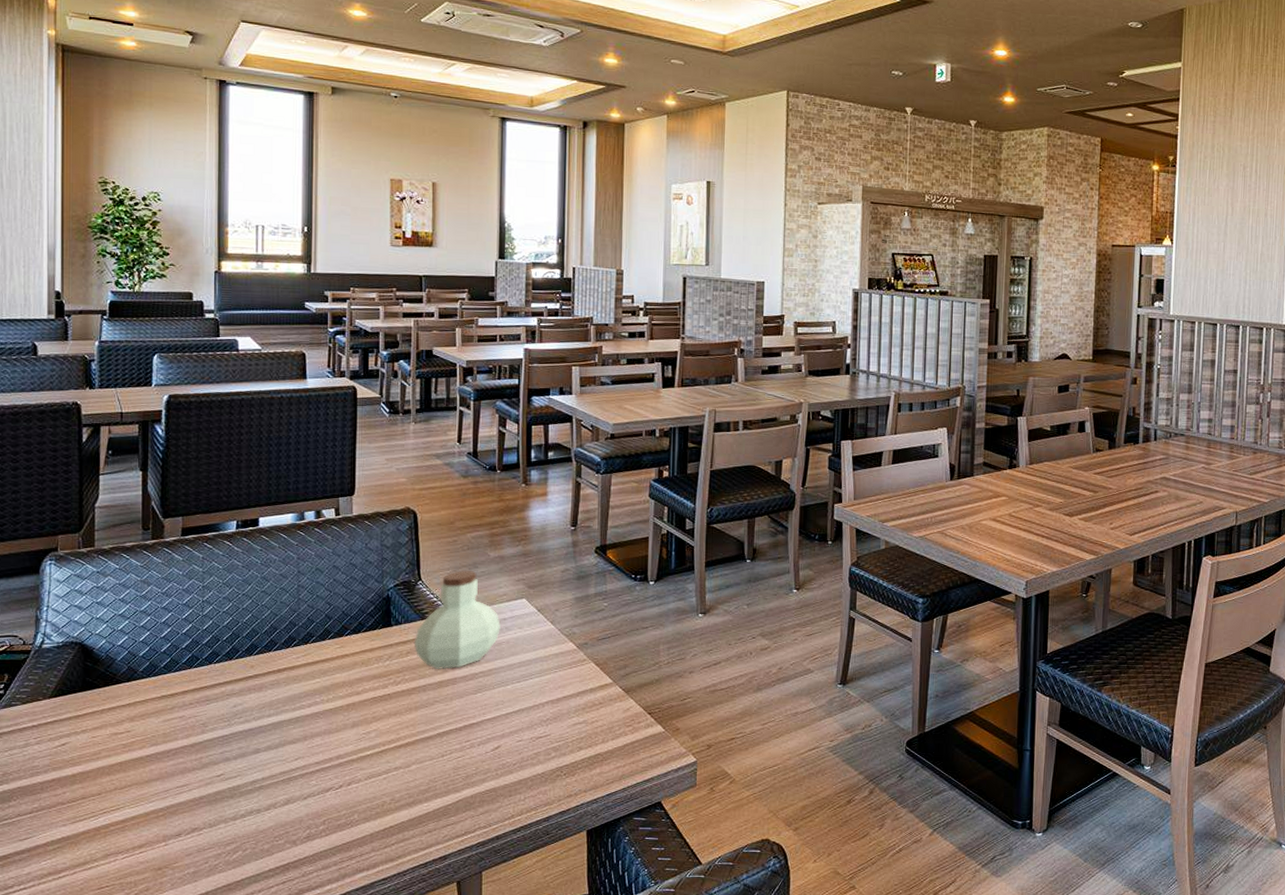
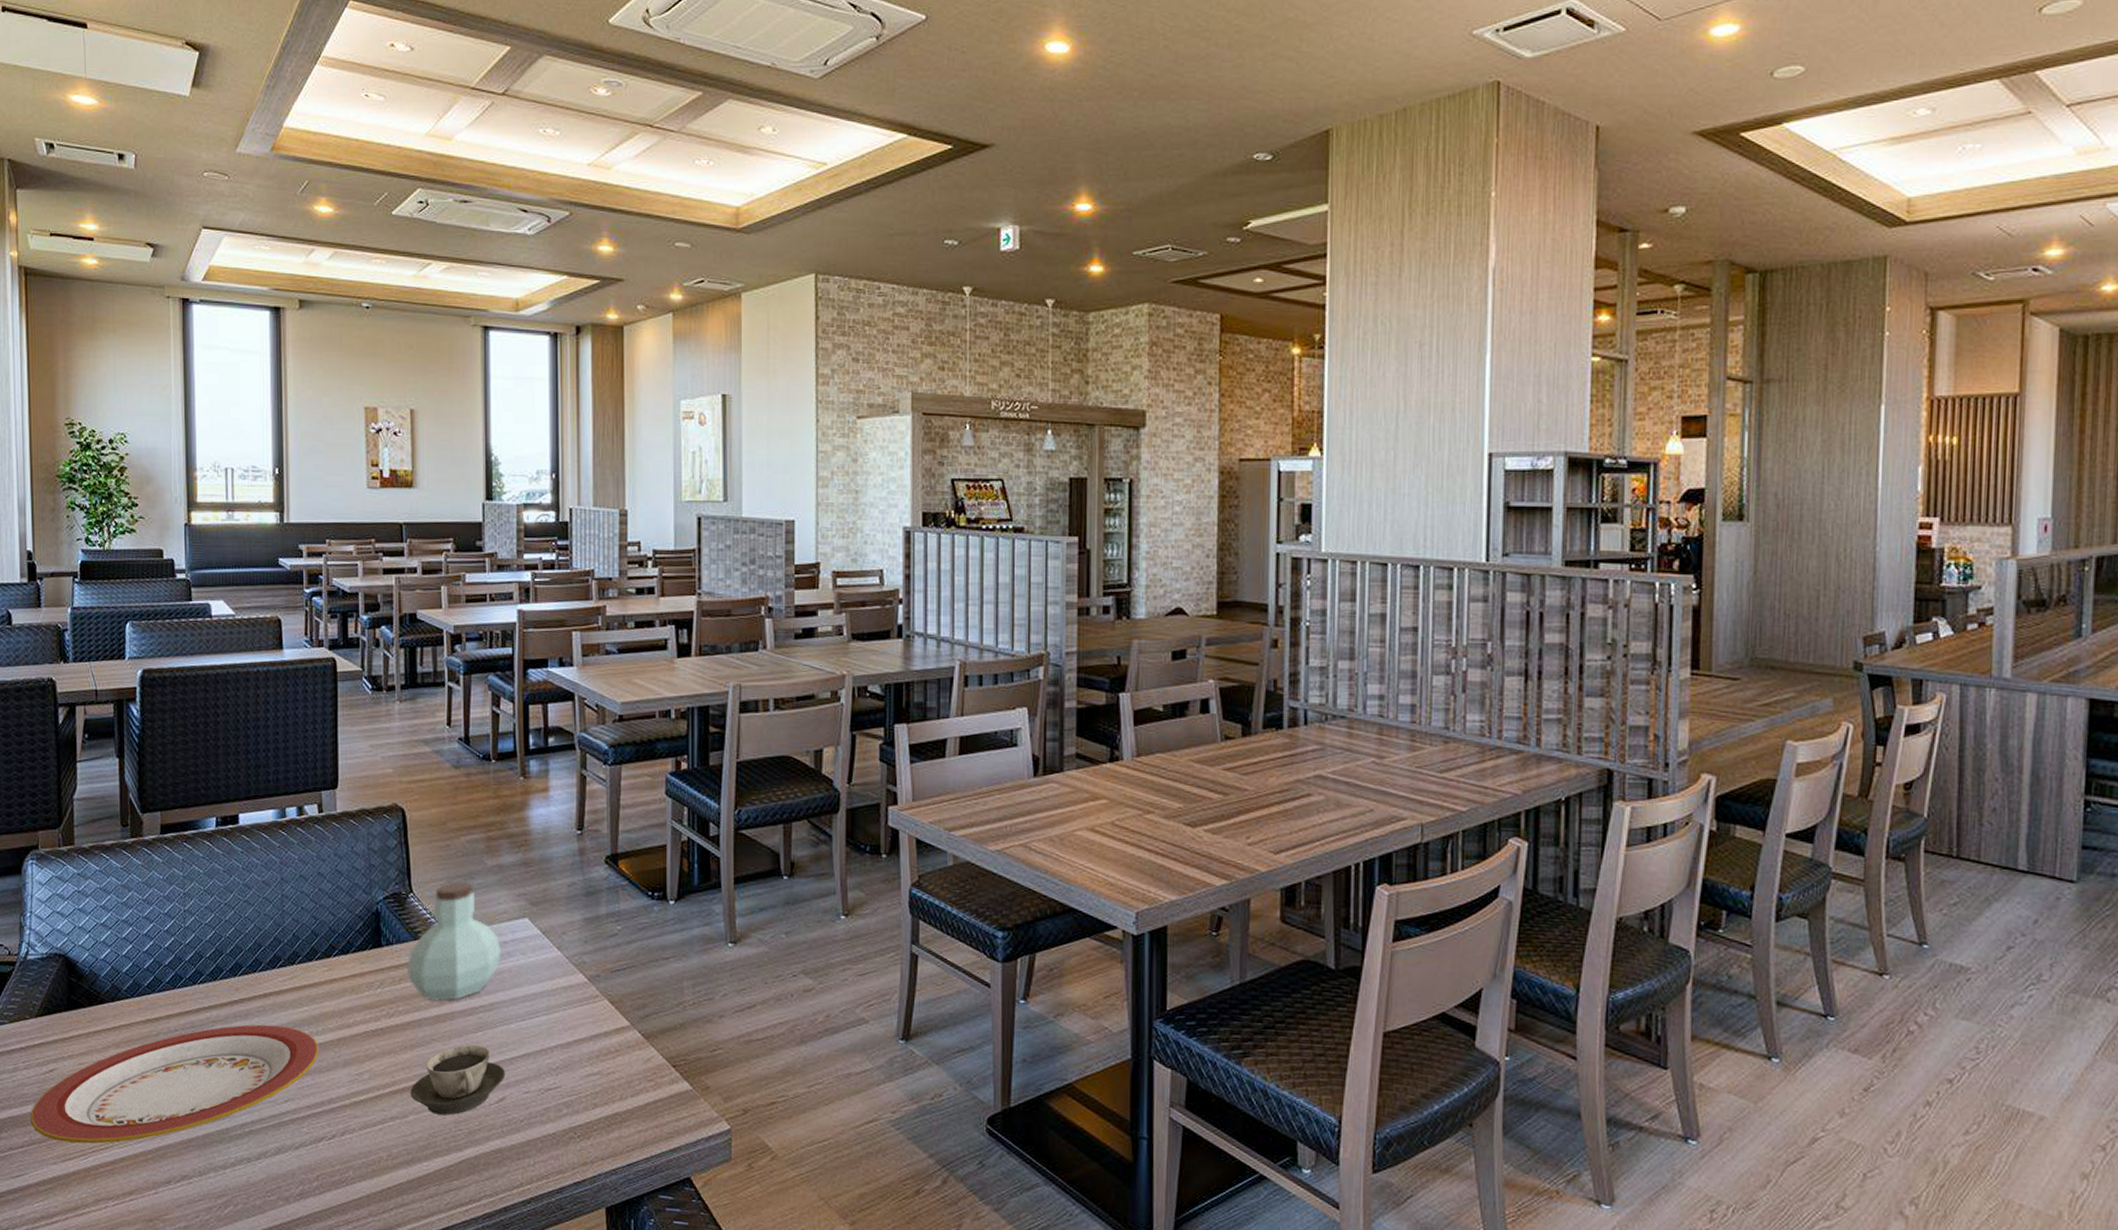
plate: none [41,695,329,807] -> present [31,1024,318,1144]
cup: none [414,704,502,763] -> present [410,1044,506,1116]

